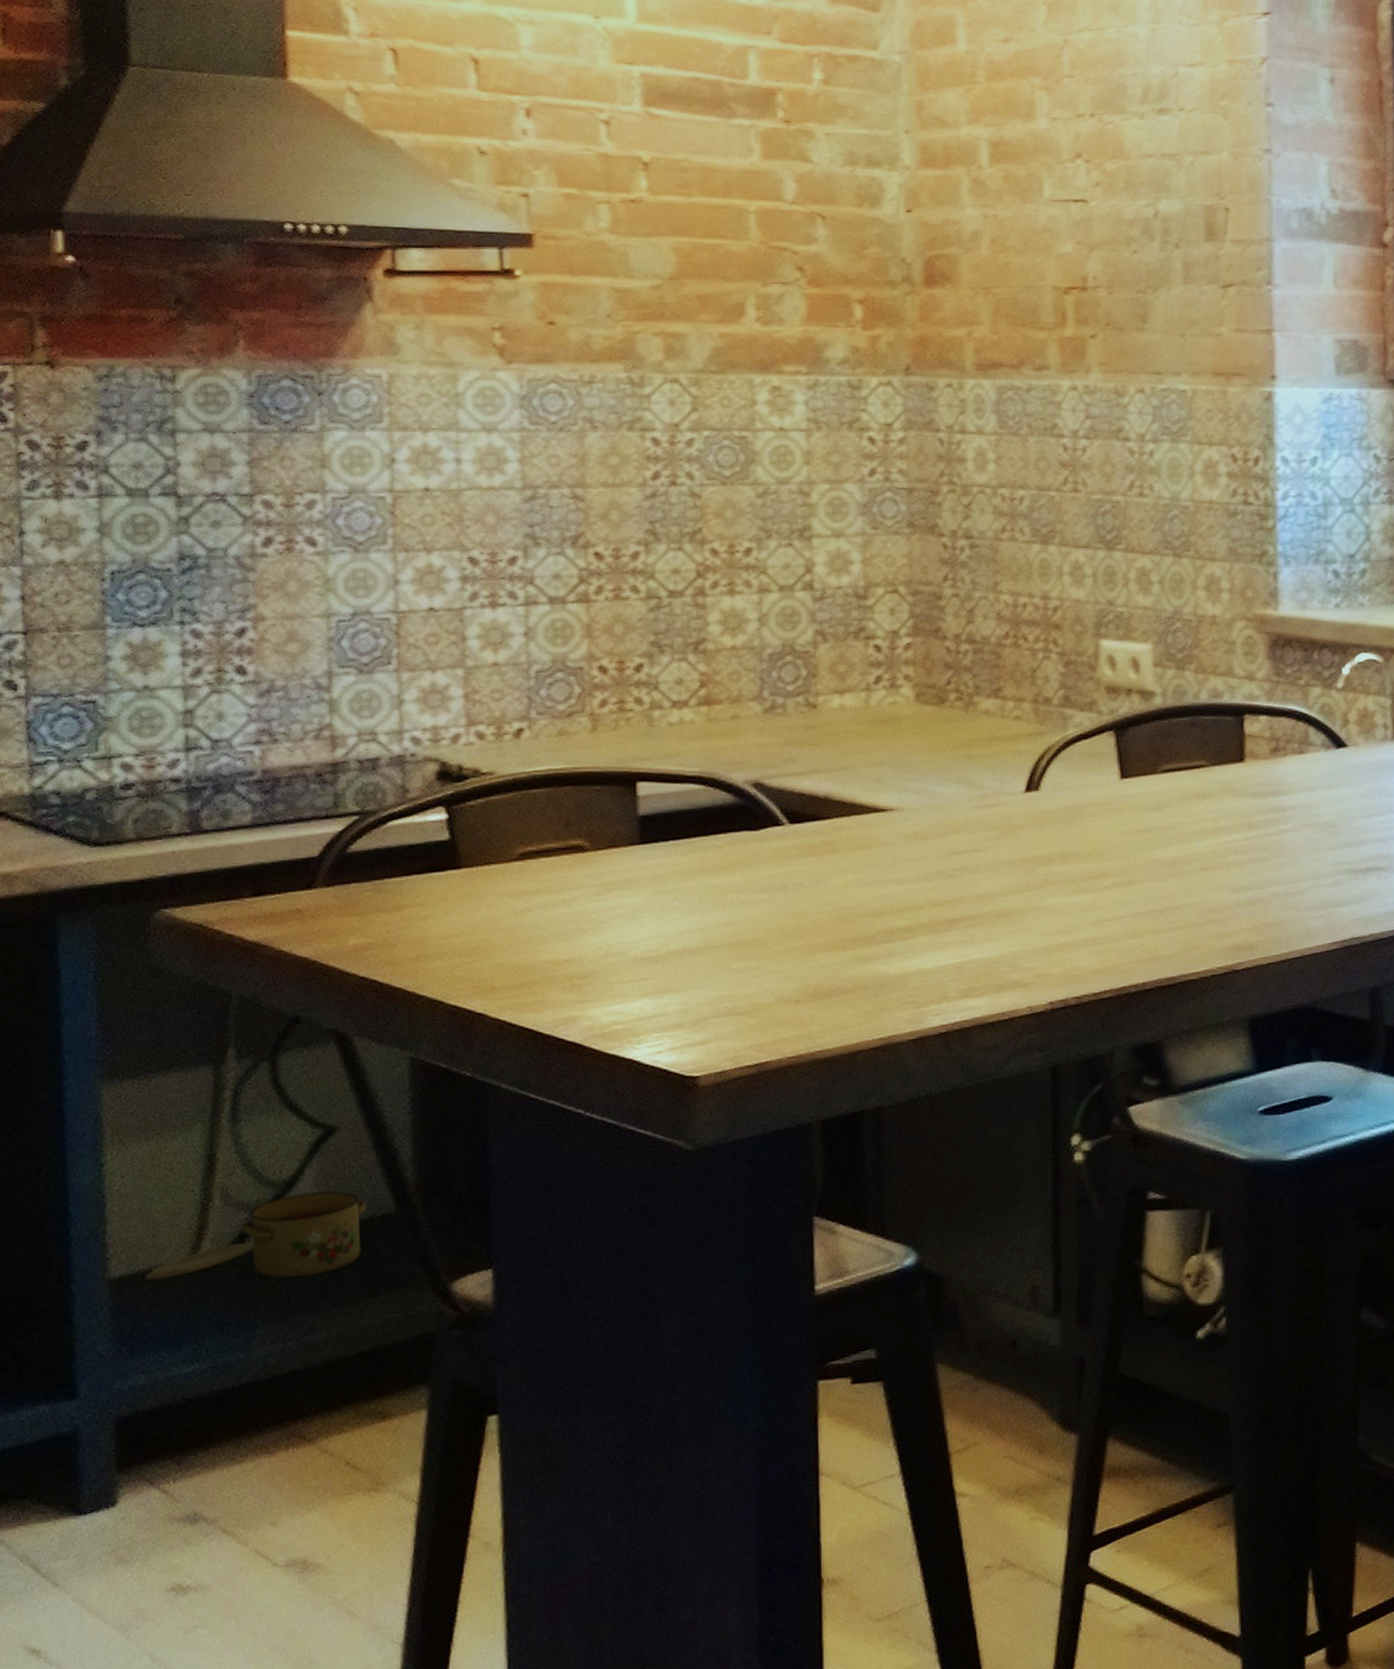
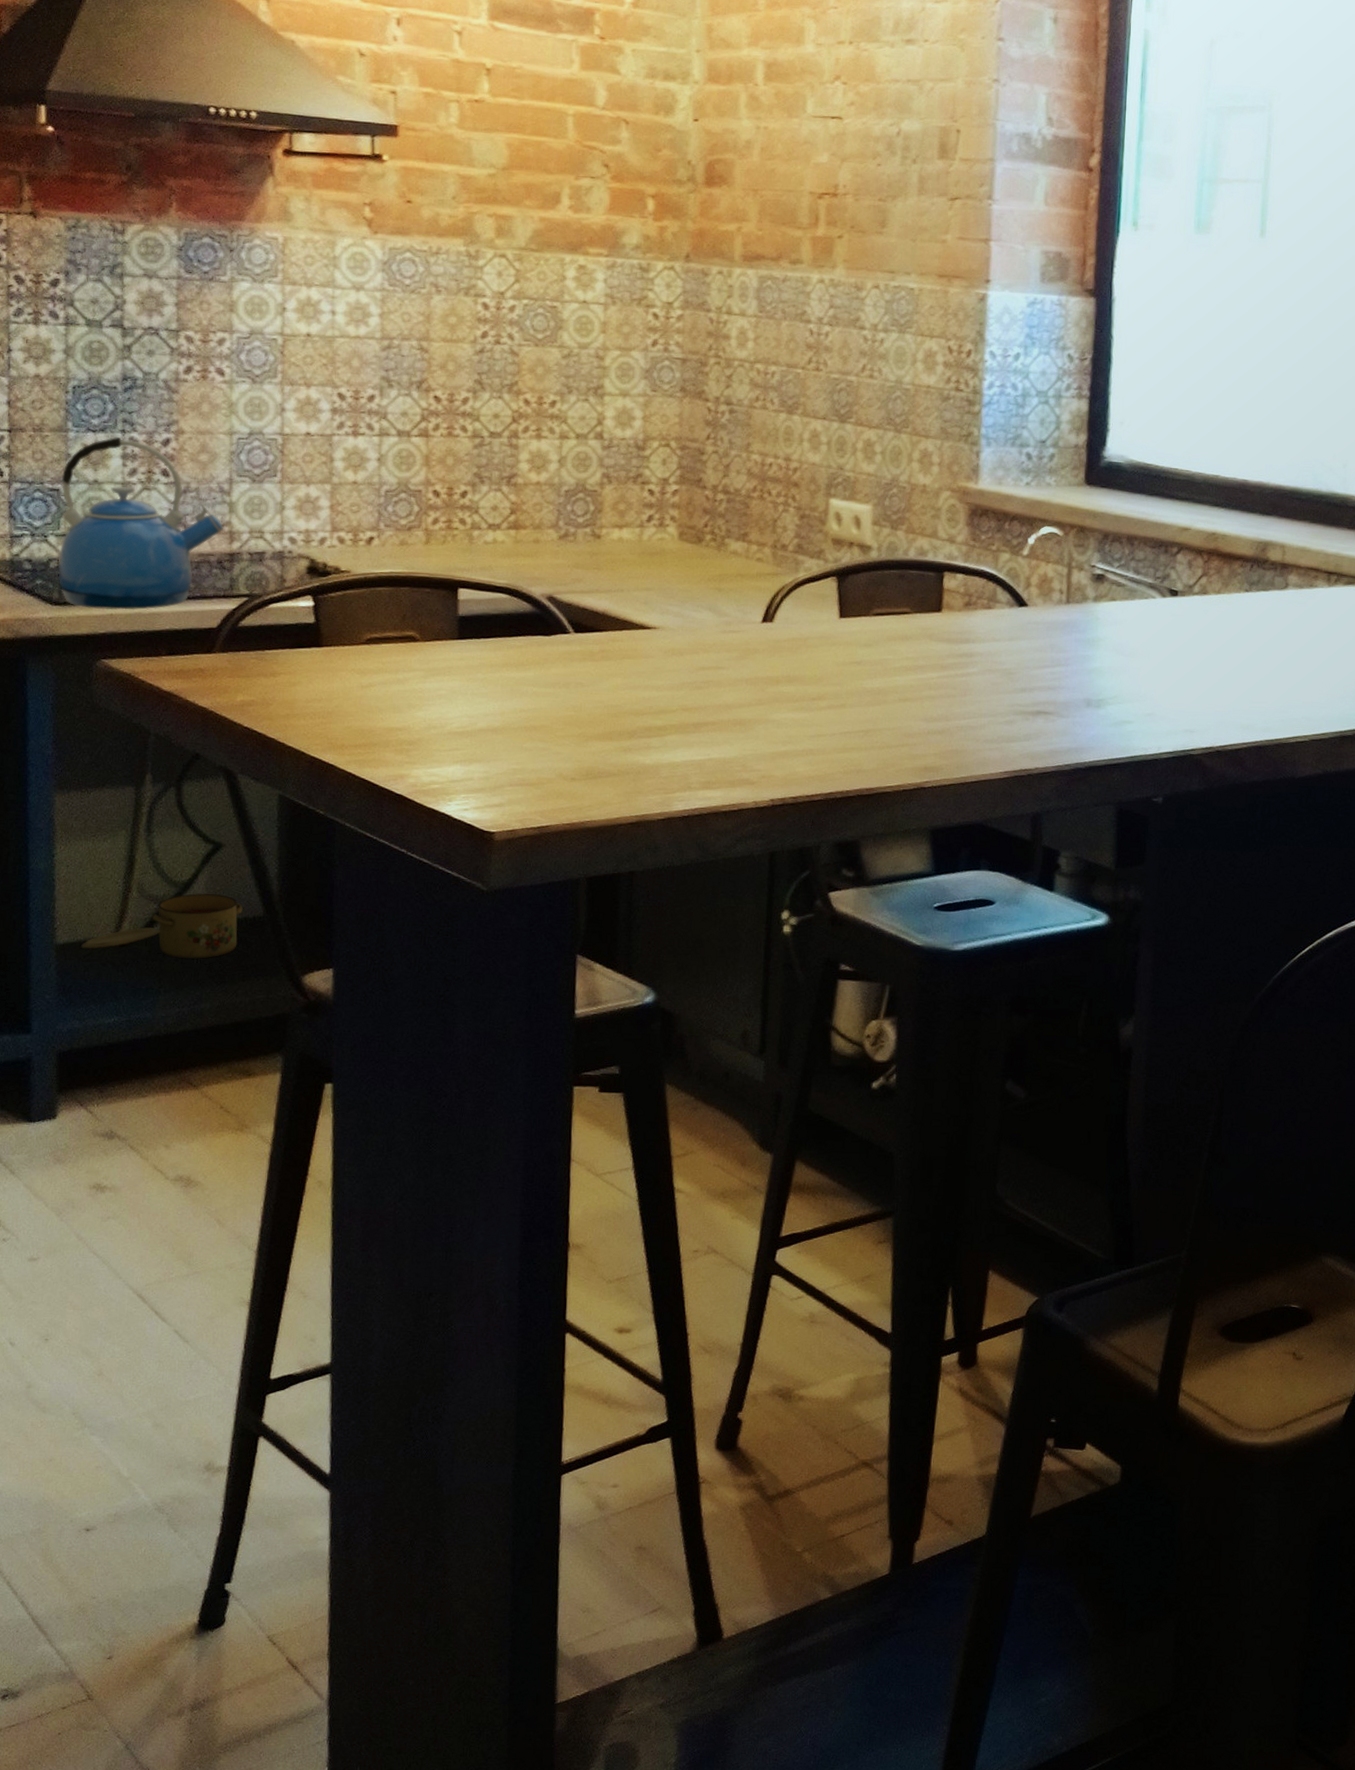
kettle: none [96,630,323,847] -> present [57,436,224,610]

